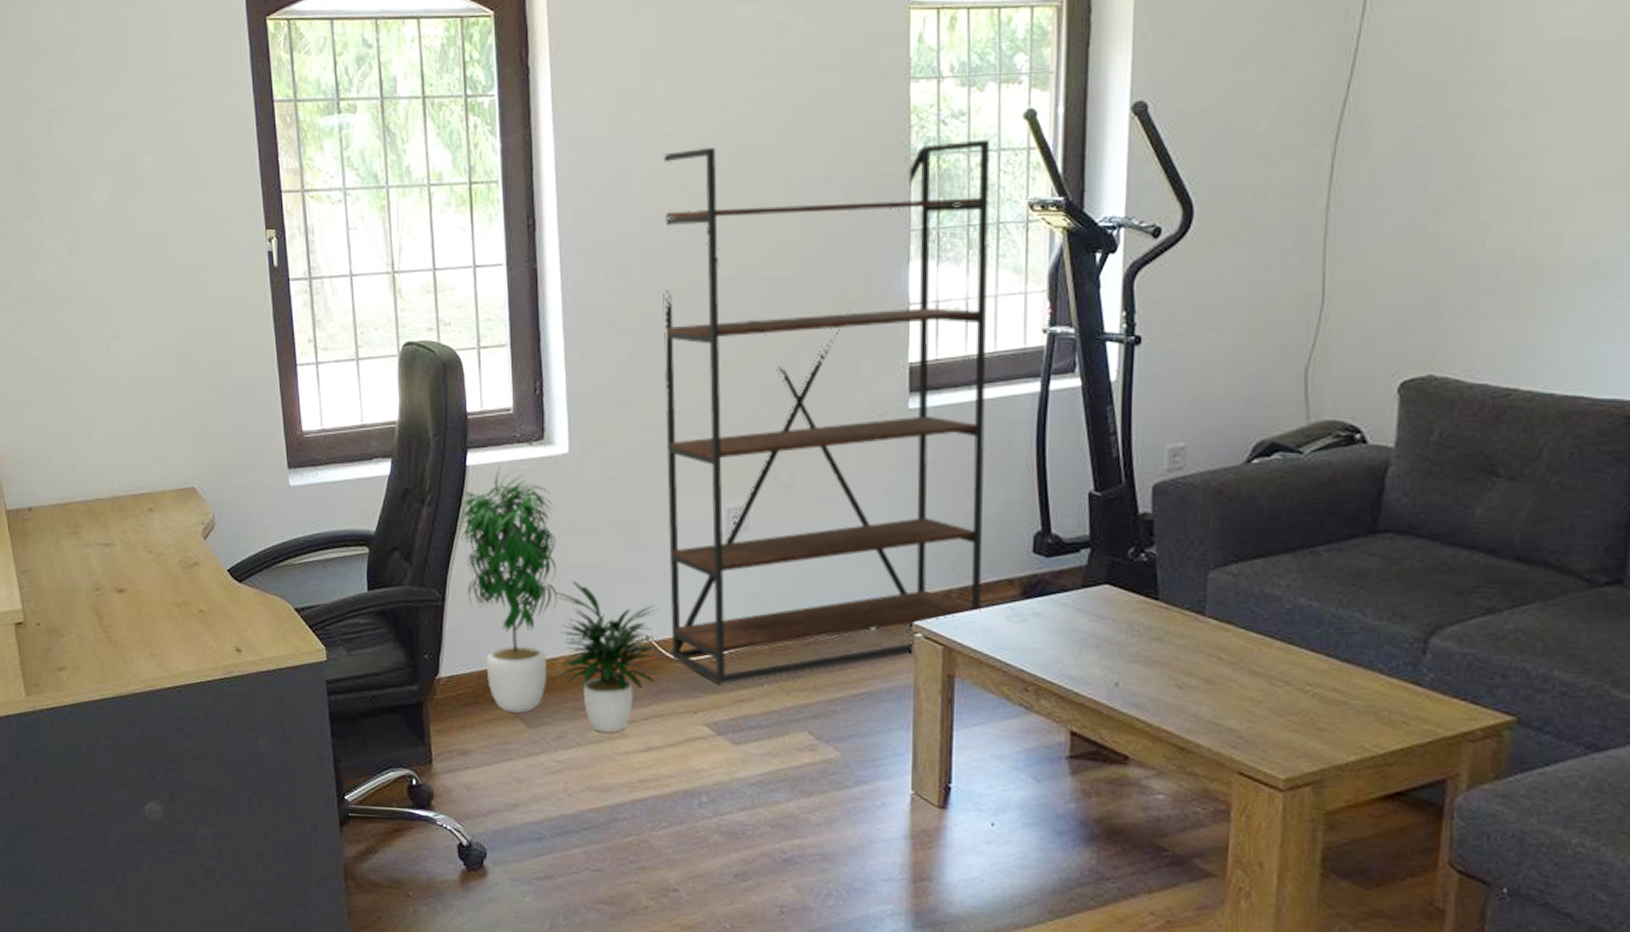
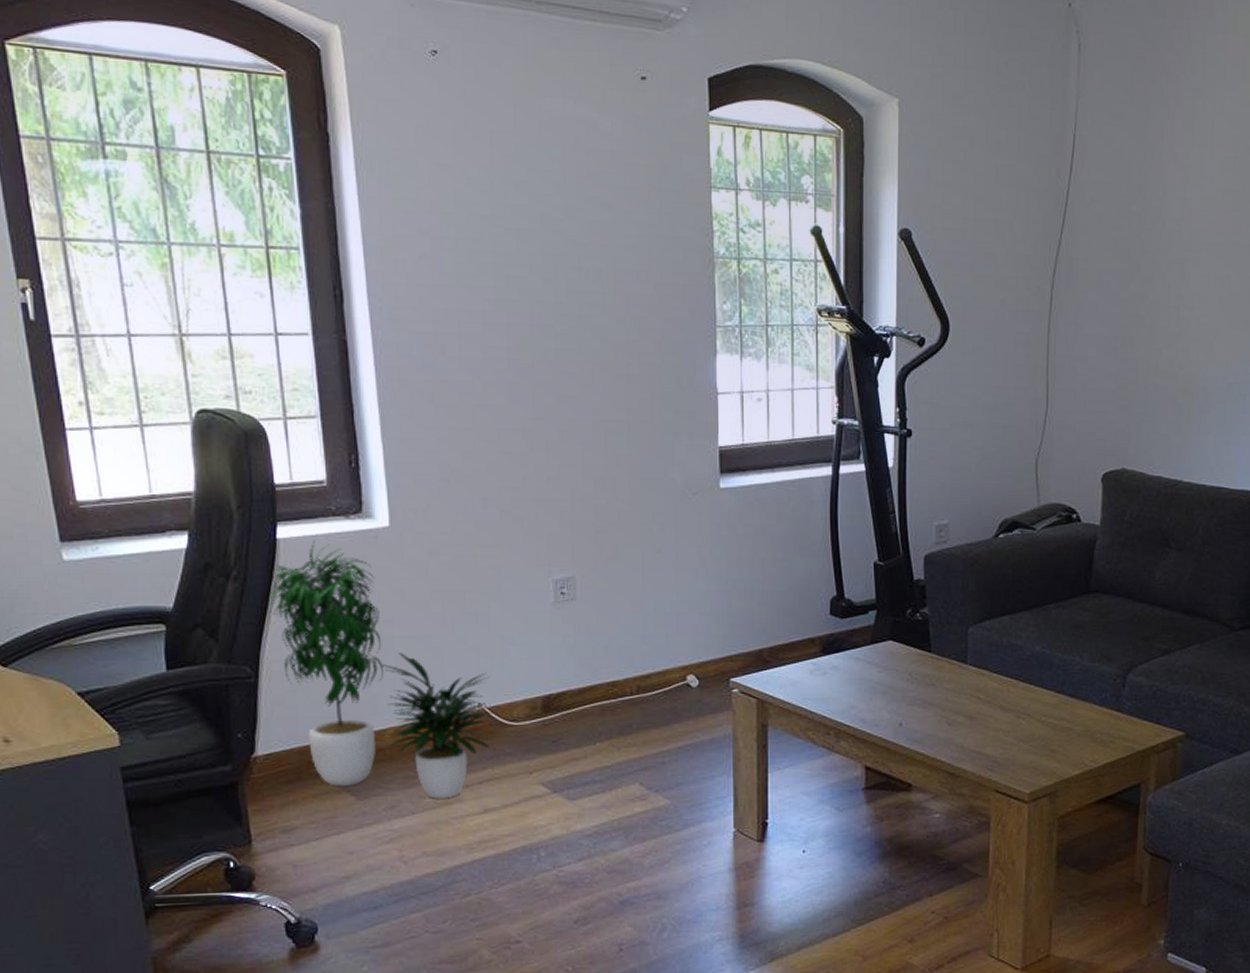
bookshelf: present [662,139,991,684] -> none [475,233,788,745]

